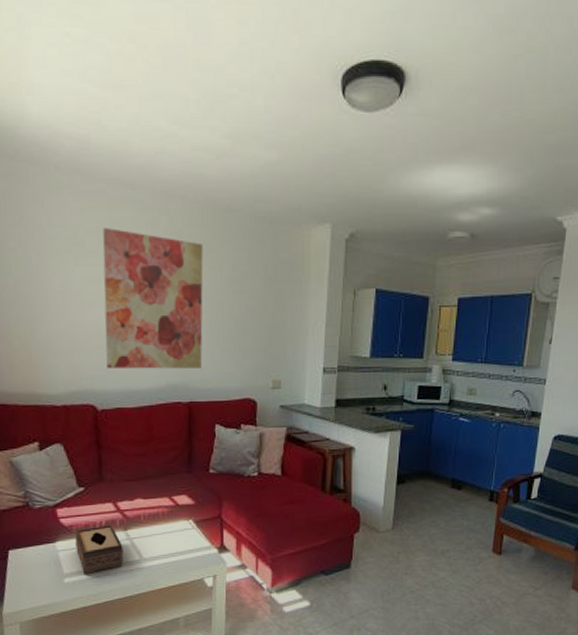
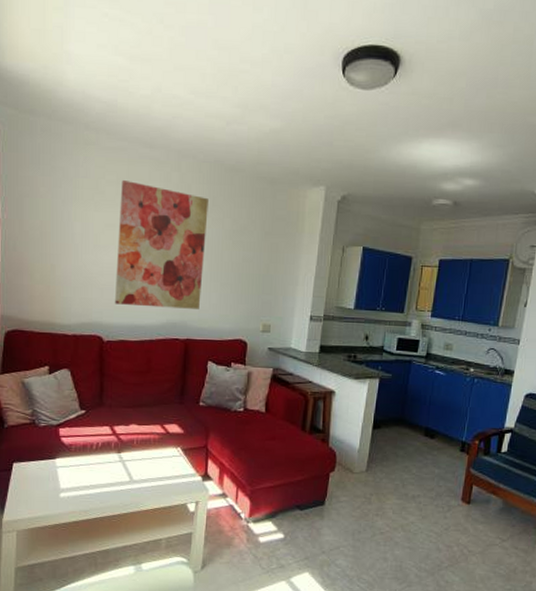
tissue box: present [75,525,124,575] -> none [73,446,116,492]

